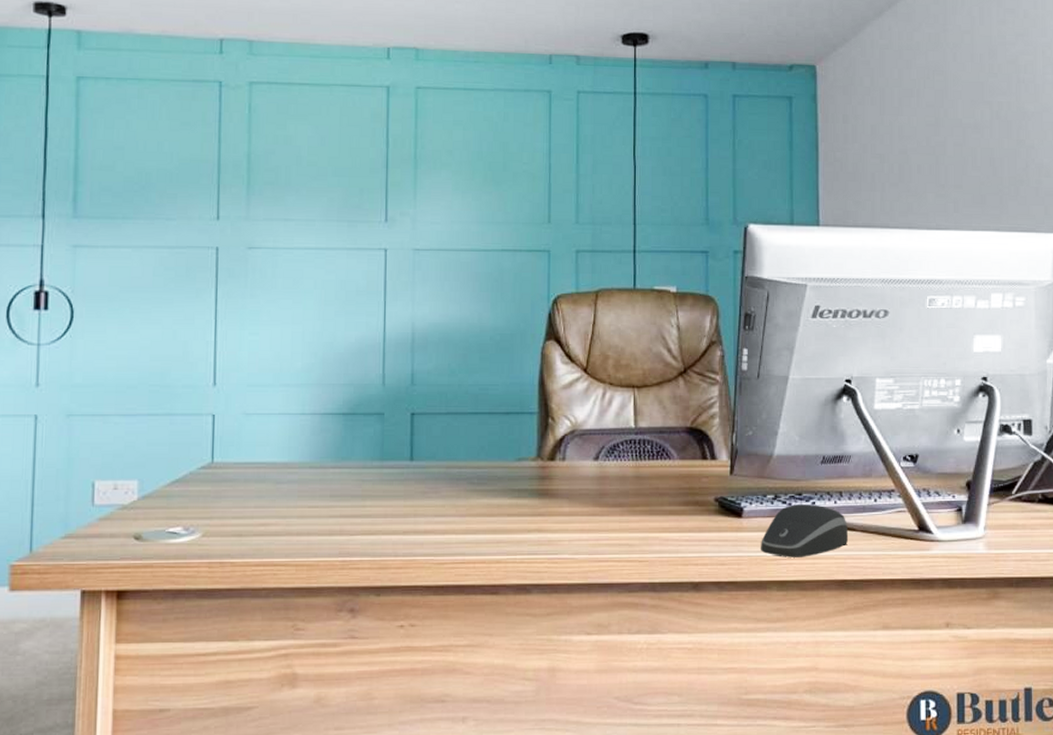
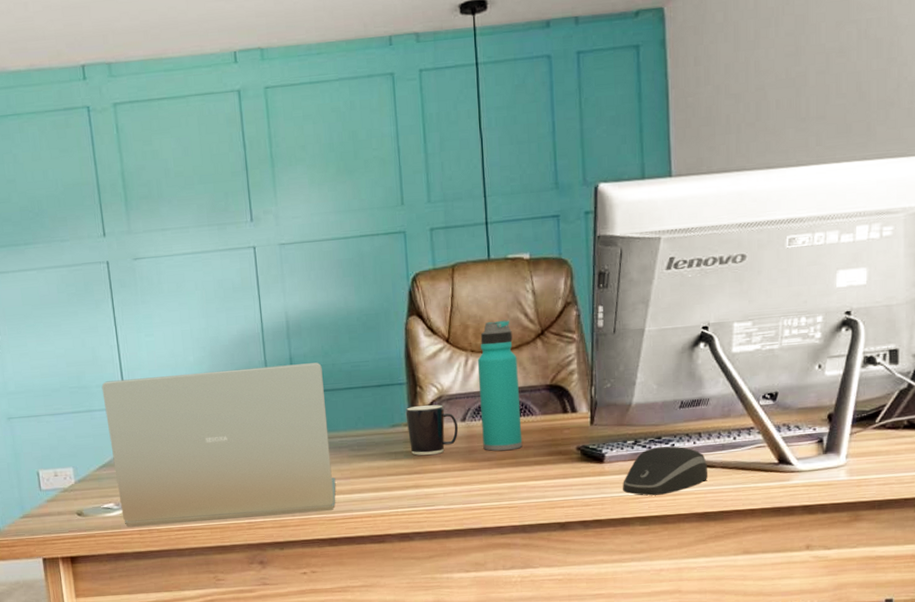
laptop: none [188,381,449,558] -> present [101,362,336,527]
mug: none [534,438,591,496] -> present [405,404,459,456]
water bottle: none [615,353,658,497] -> present [477,320,523,452]

